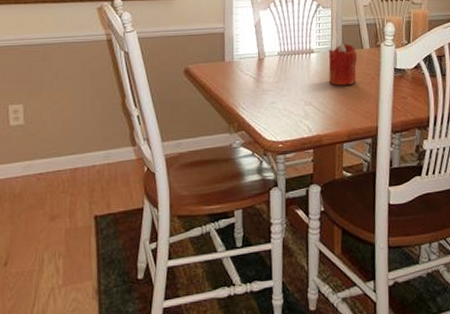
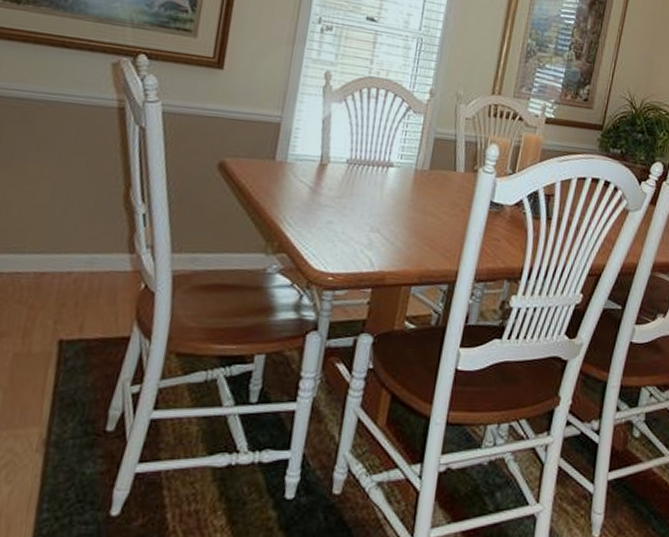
candle: present [328,43,357,86] -> none [406,160,447,215]

